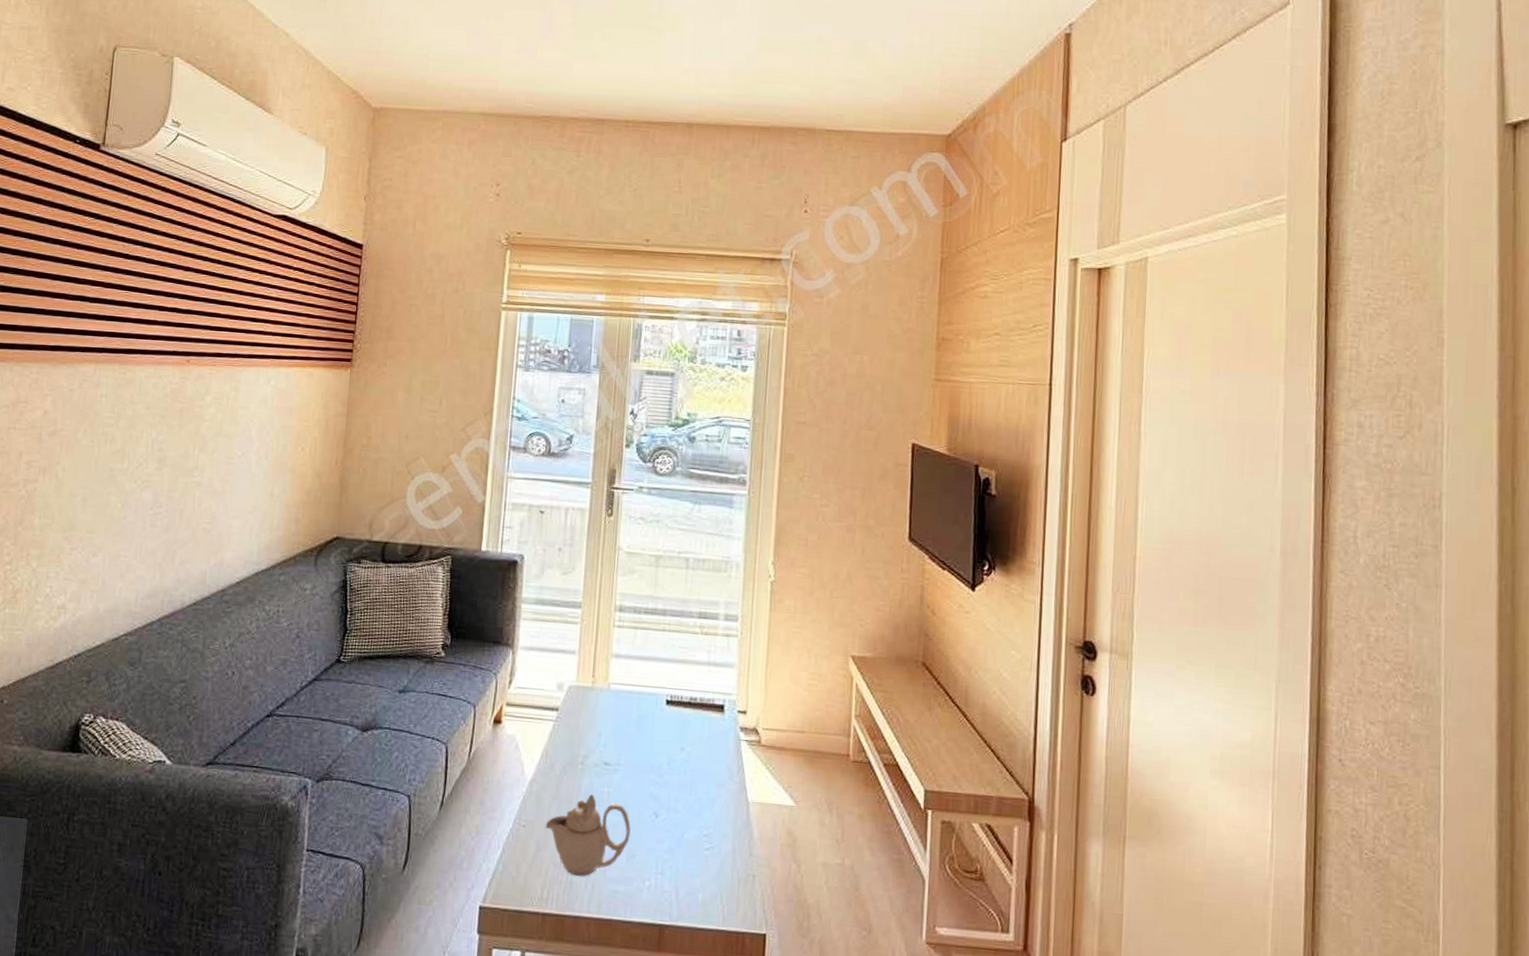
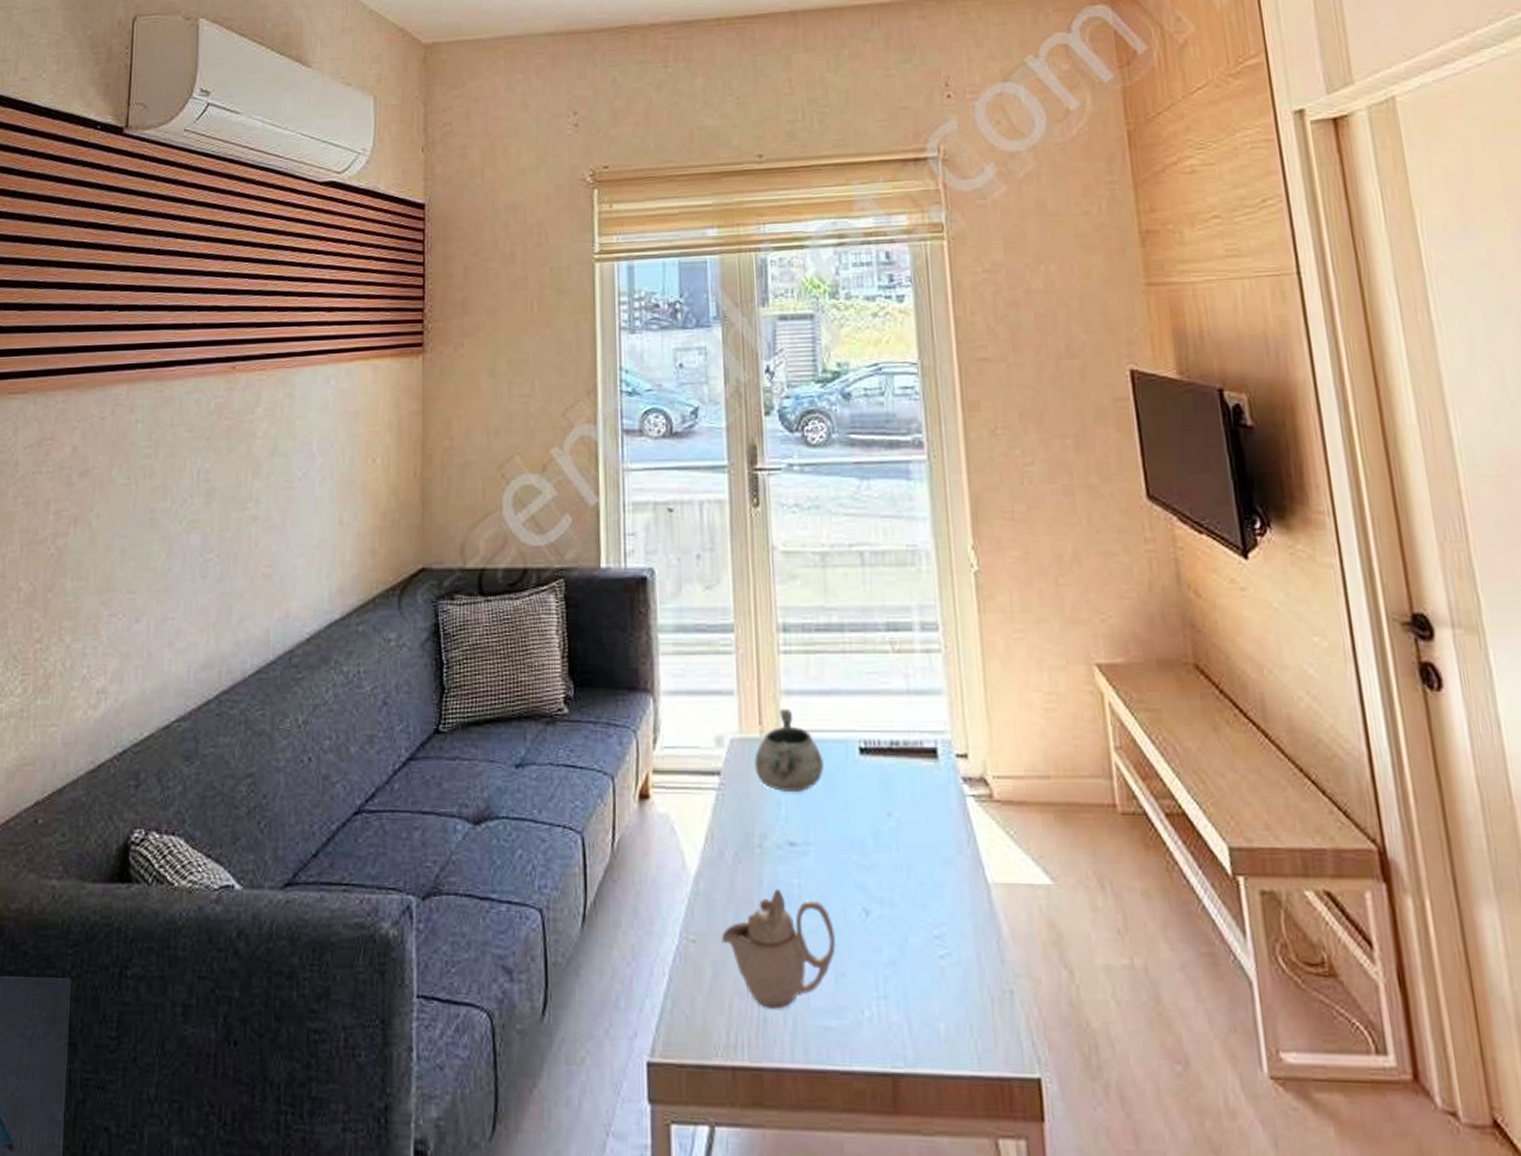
decorative bowl: none [585,667,638,729] -> present [754,709,824,793]

